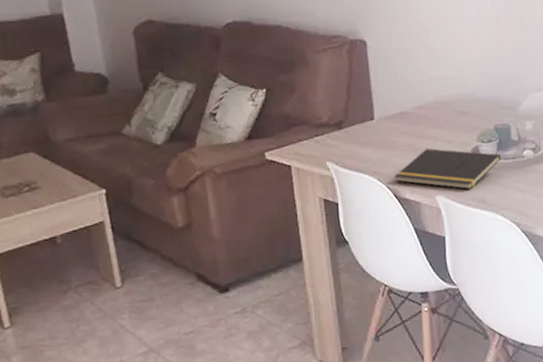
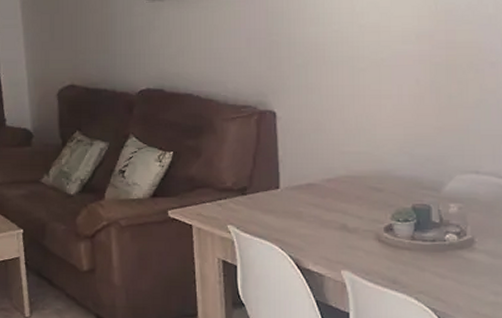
notepad: present [394,148,502,190] -> none [297,222,419,269]

